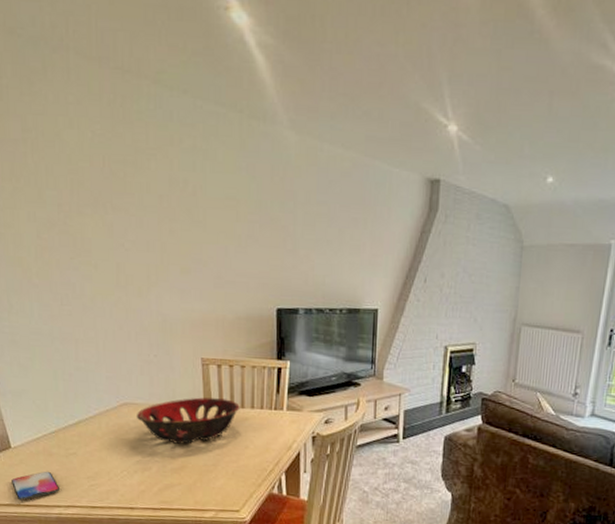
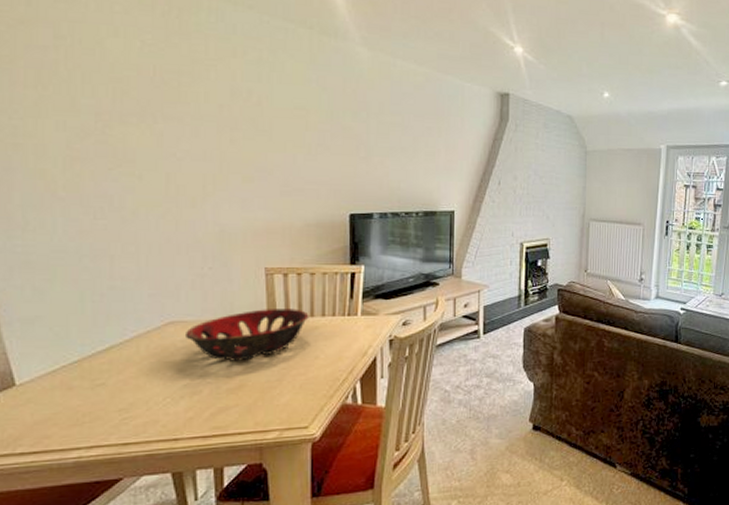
smartphone: present [12,471,59,501] -> none [13,408,80,448]

